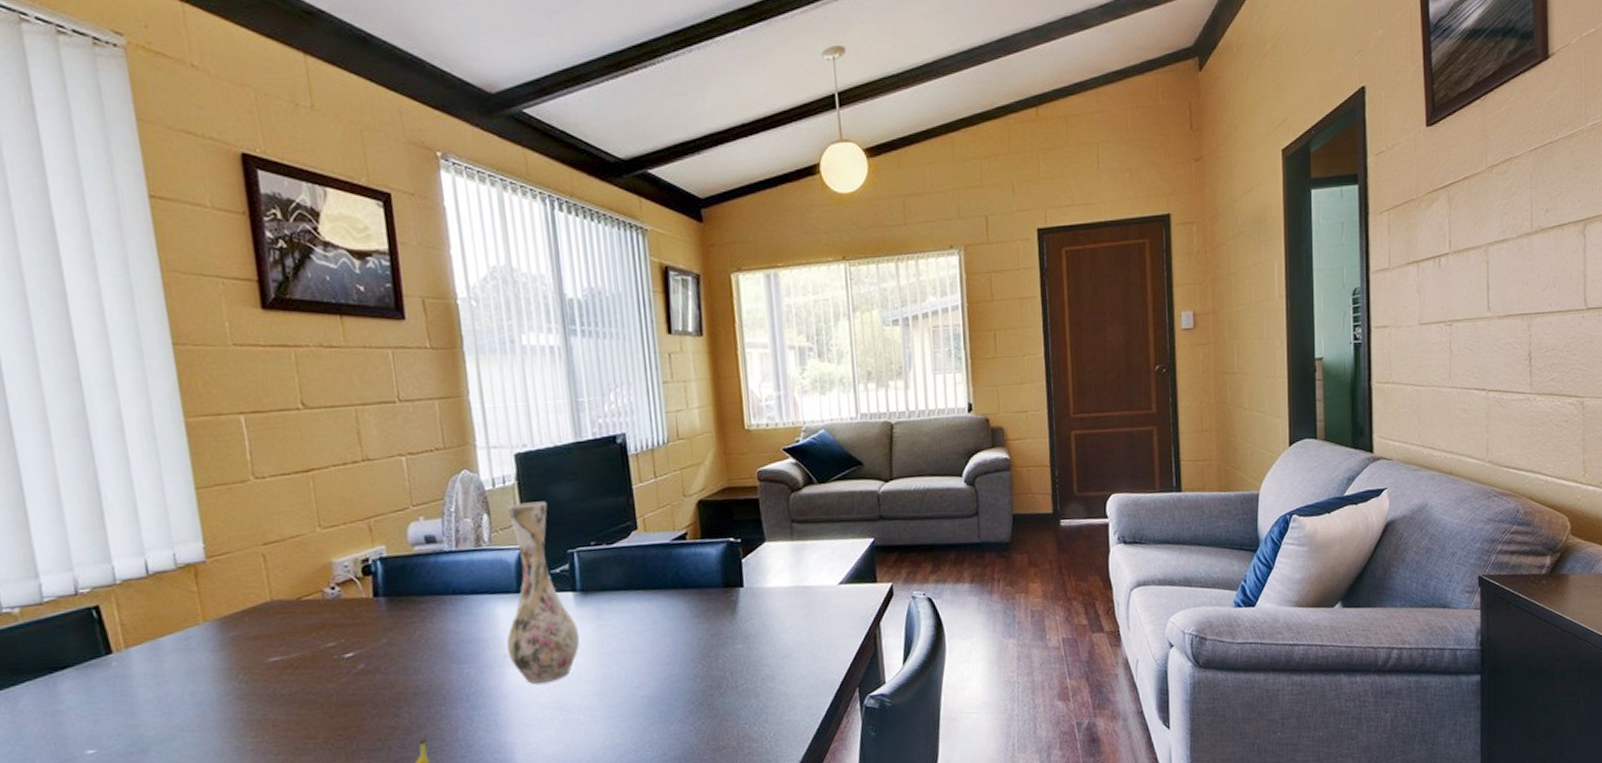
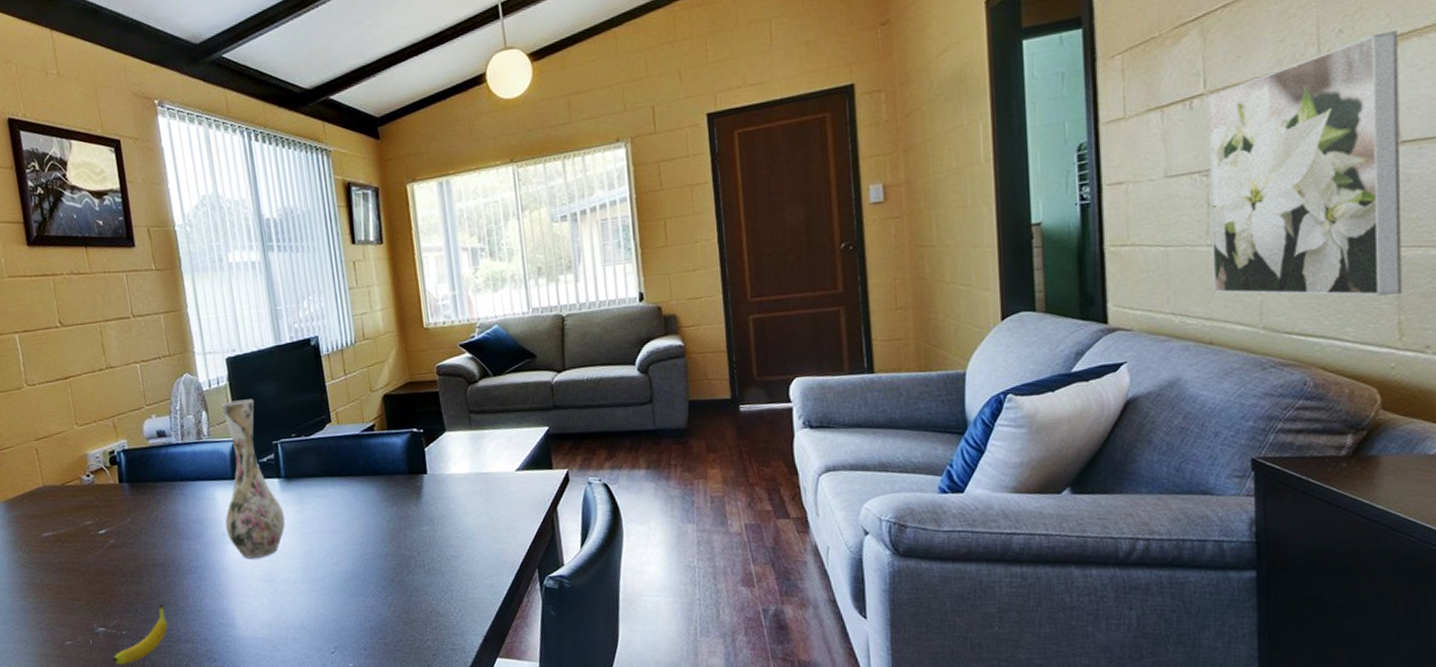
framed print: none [1451,214,1586,438] -> present [1207,30,1402,297]

